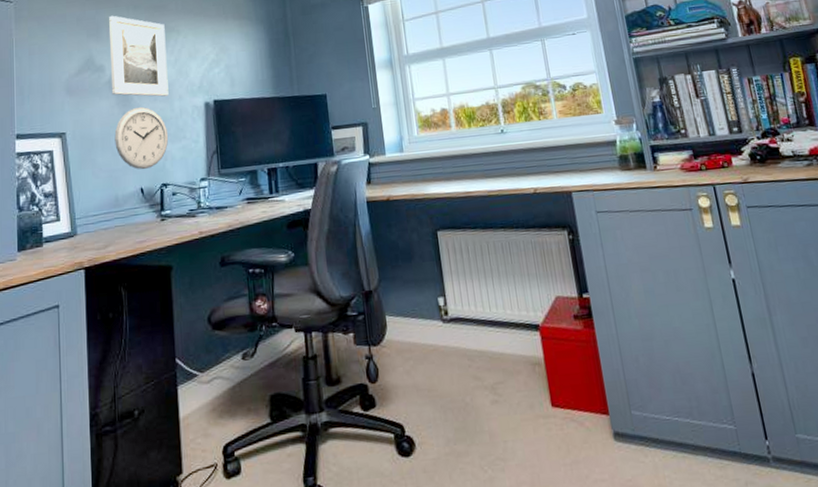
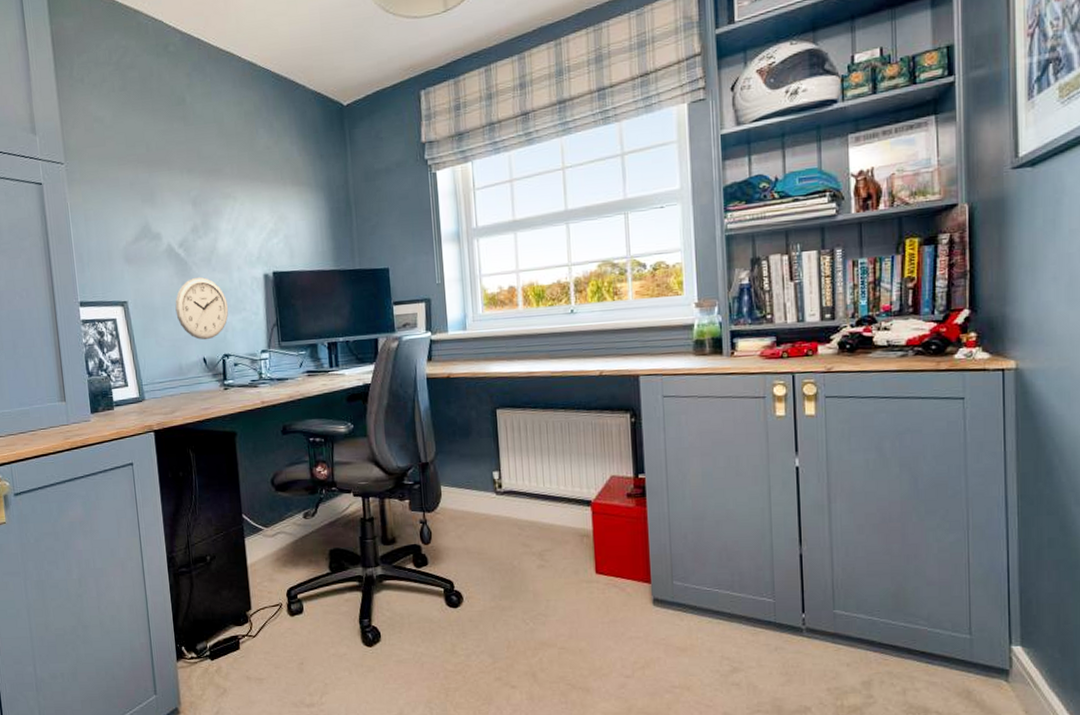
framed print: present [109,15,169,97] -> none [163,179,227,267]

